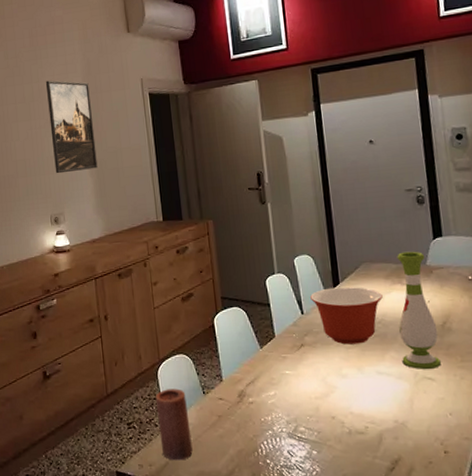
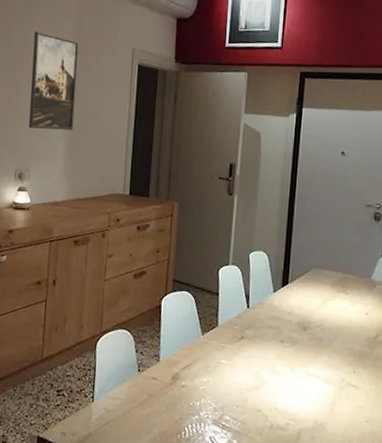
candle: present [155,388,193,461] -> none [87,361,121,434]
mixing bowl: present [310,286,383,345] -> none [258,286,326,344]
vase: present [397,251,441,369] -> none [332,263,371,377]

